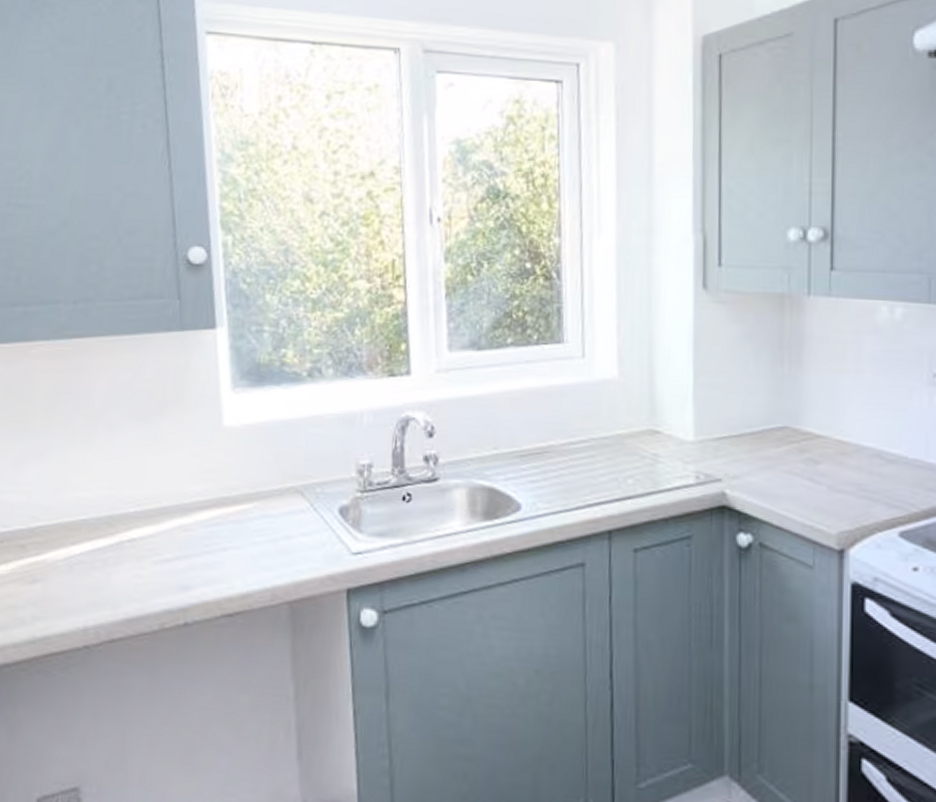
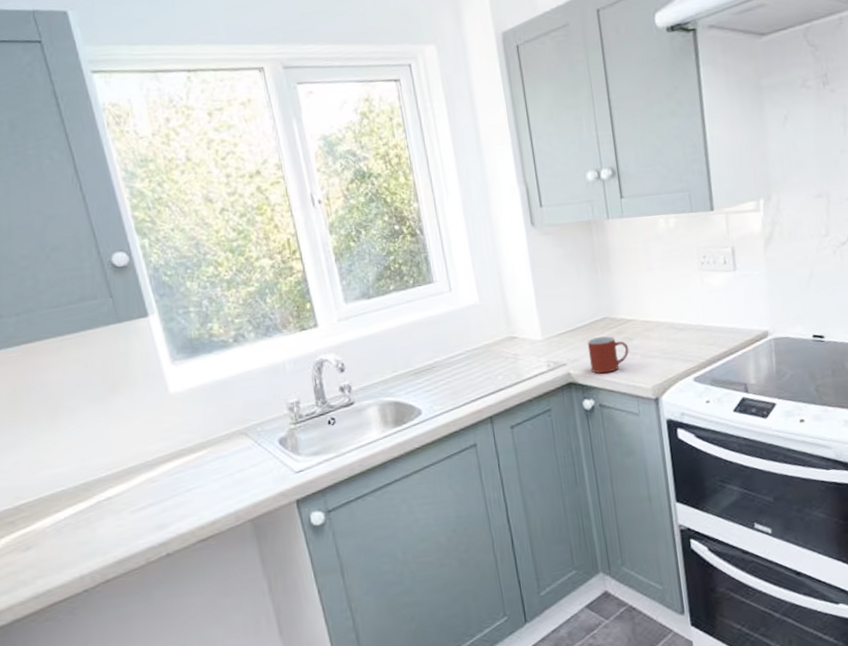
mug: none [754,450,812,503] -> present [587,336,629,374]

